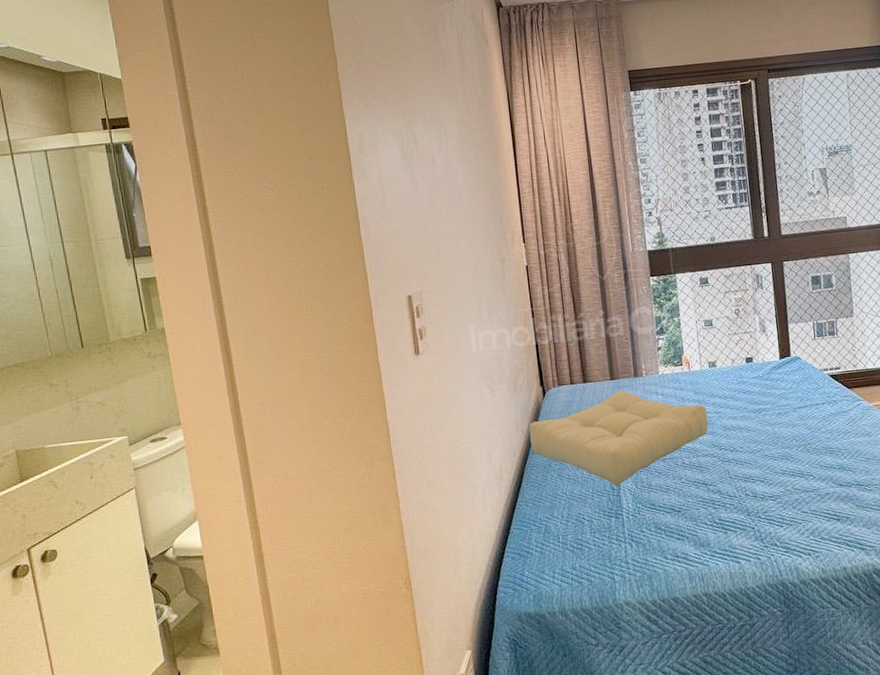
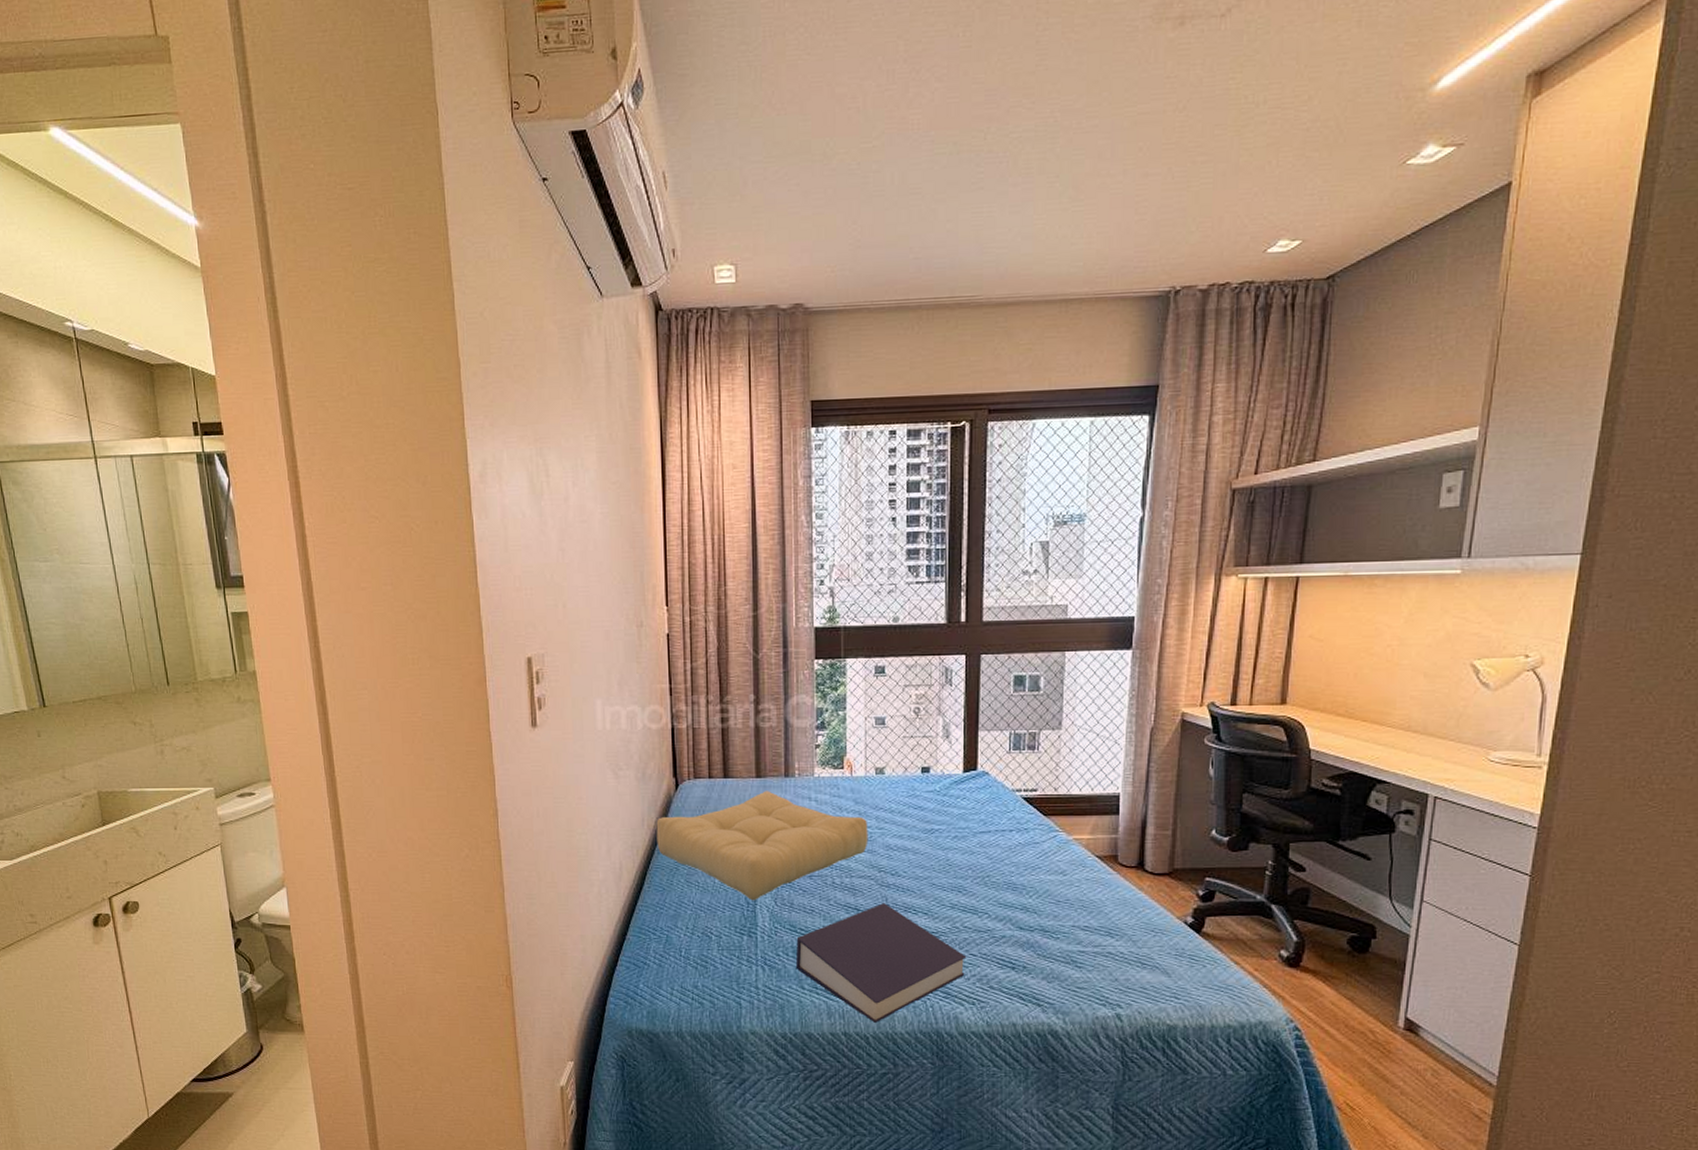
book: none [657,476,800,581] -> present [795,903,967,1023]

